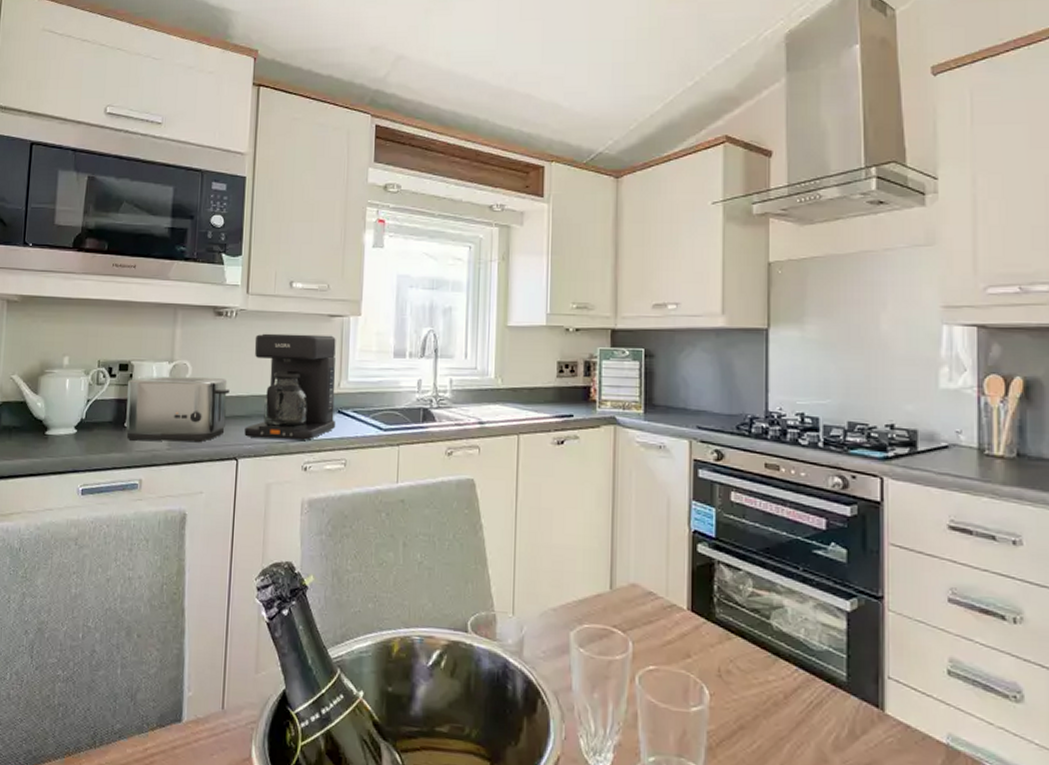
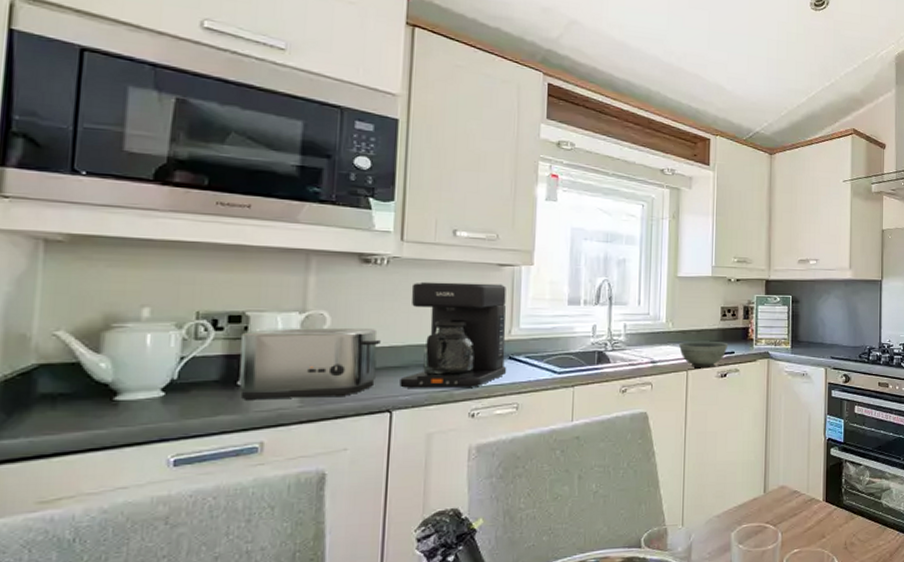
bowl: none [508,400,566,433] -> present [678,340,729,369]

